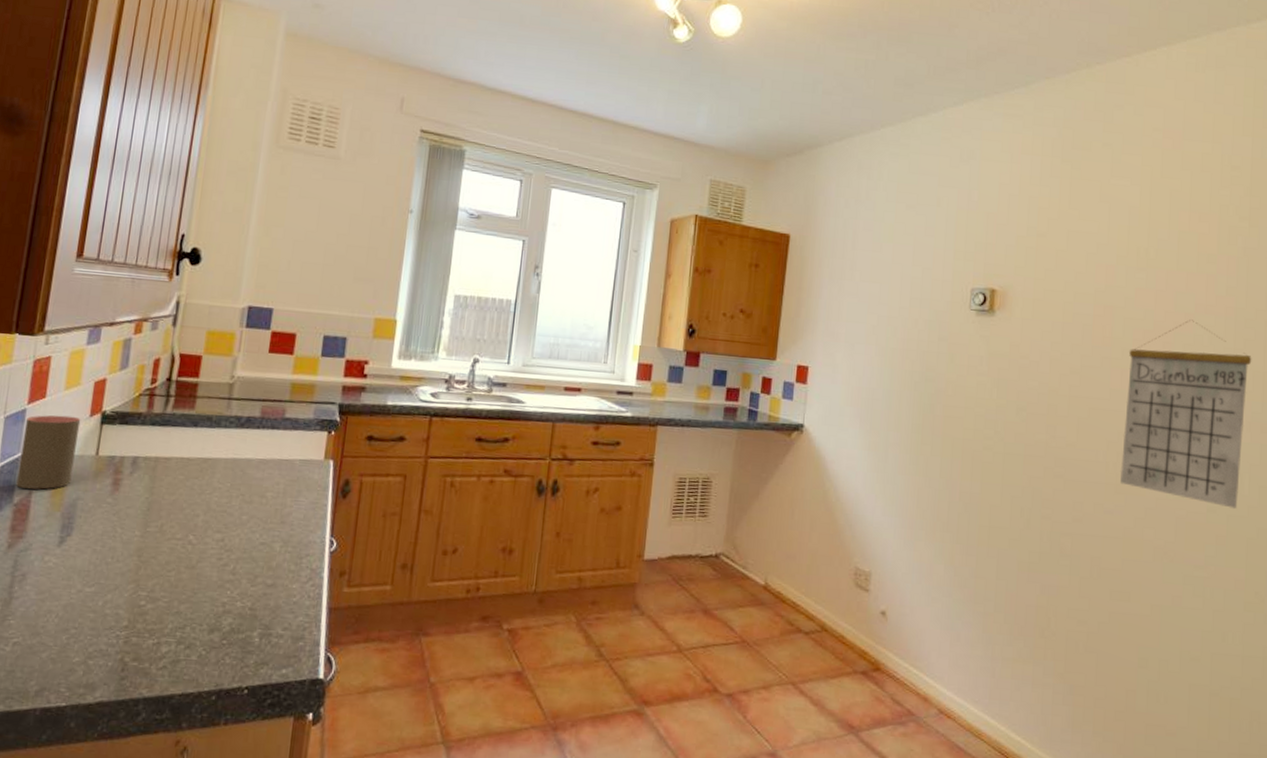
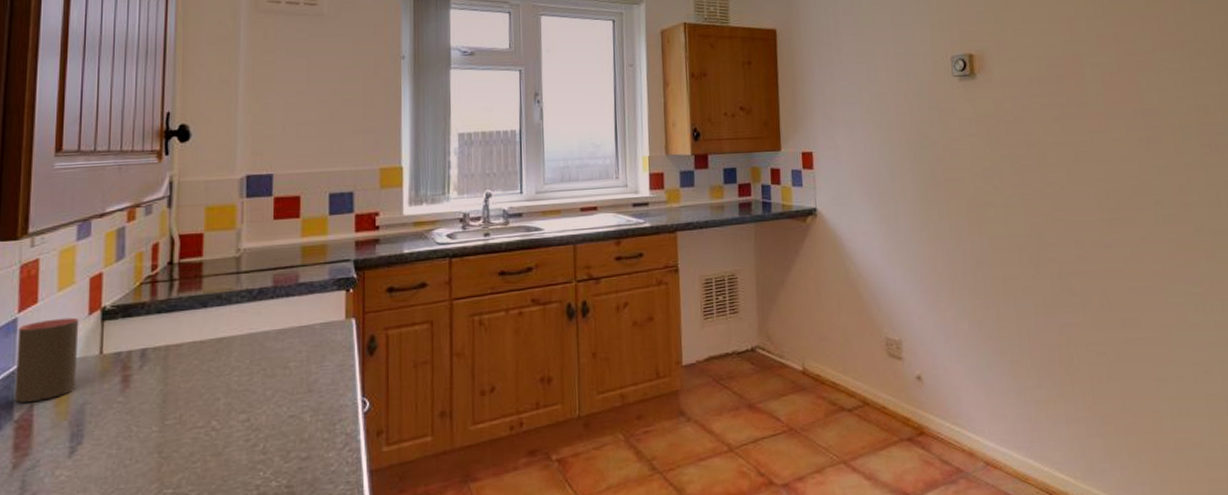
calendar: present [1120,319,1252,510] -> none [1101,57,1220,225]

